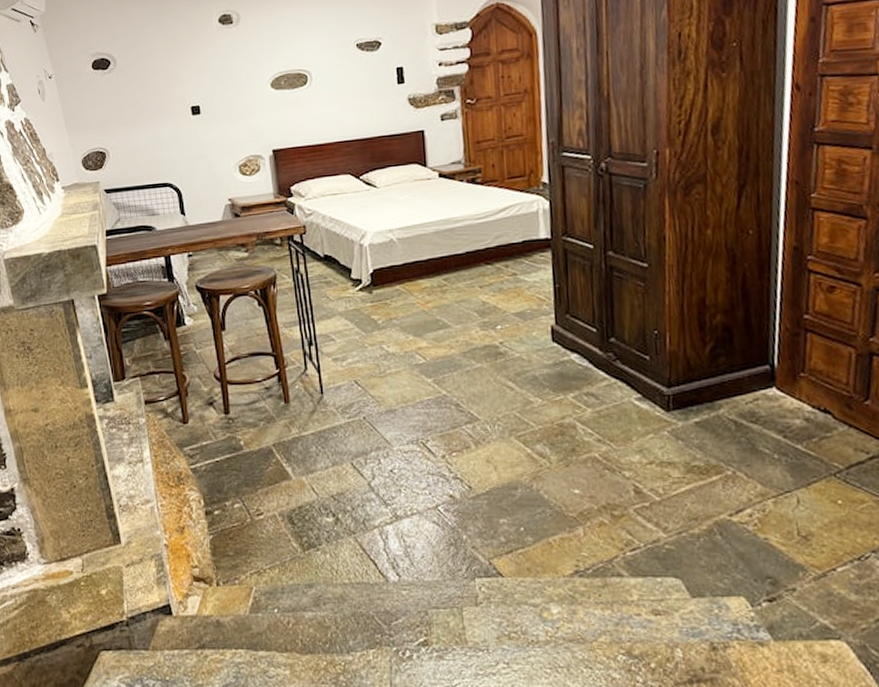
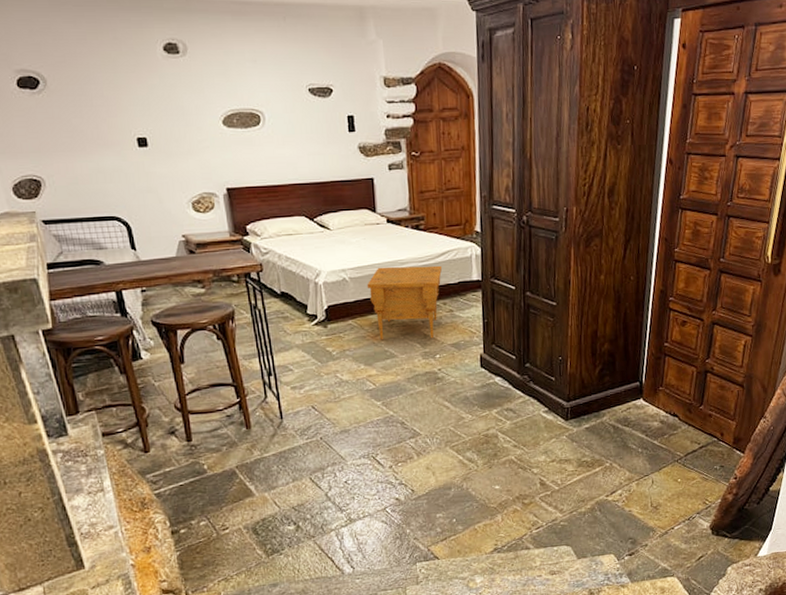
nightstand: none [416,222,503,307] -> present [367,265,442,340]

